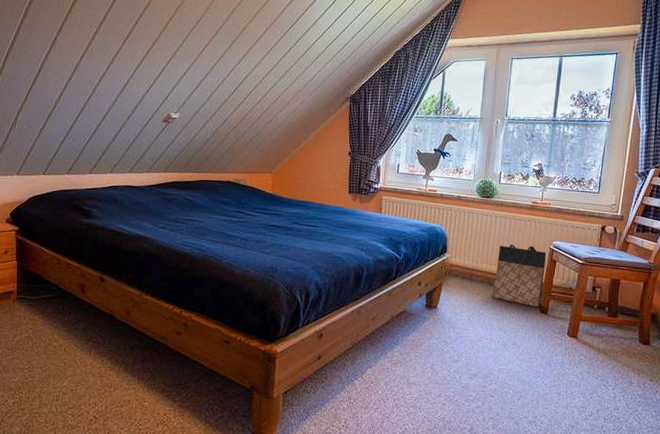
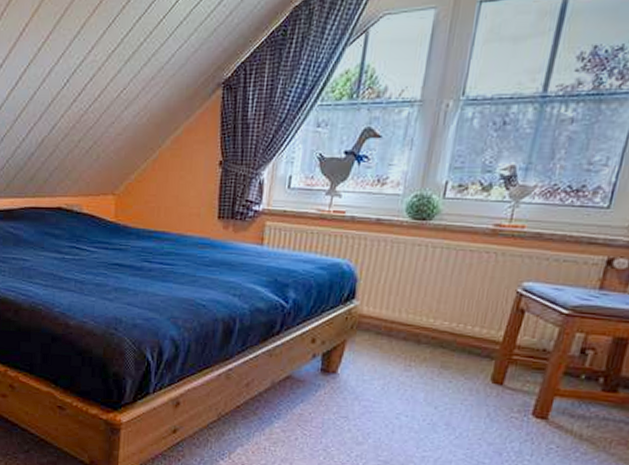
bag: present [492,244,547,308] -> none [419,287,511,376]

